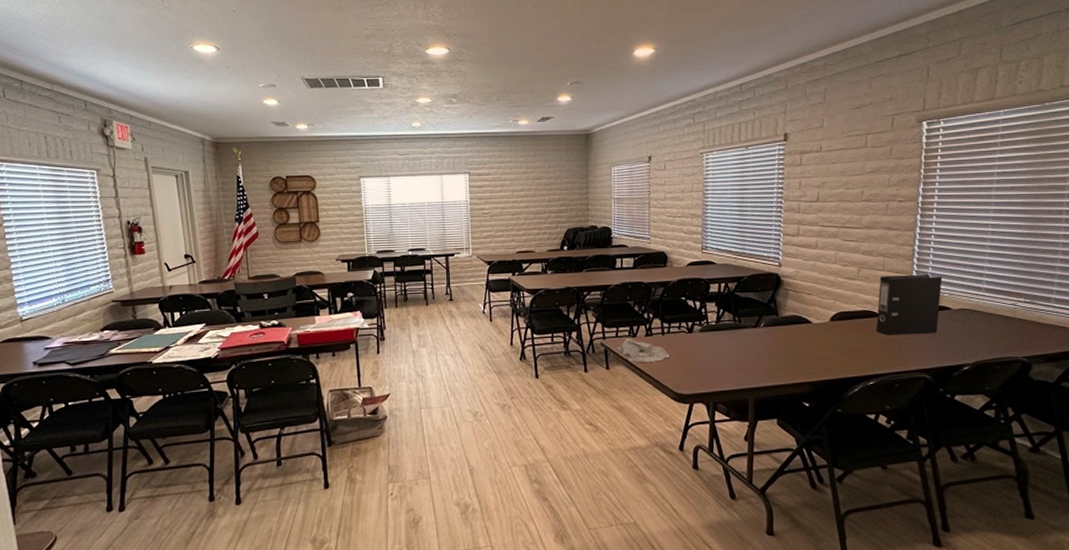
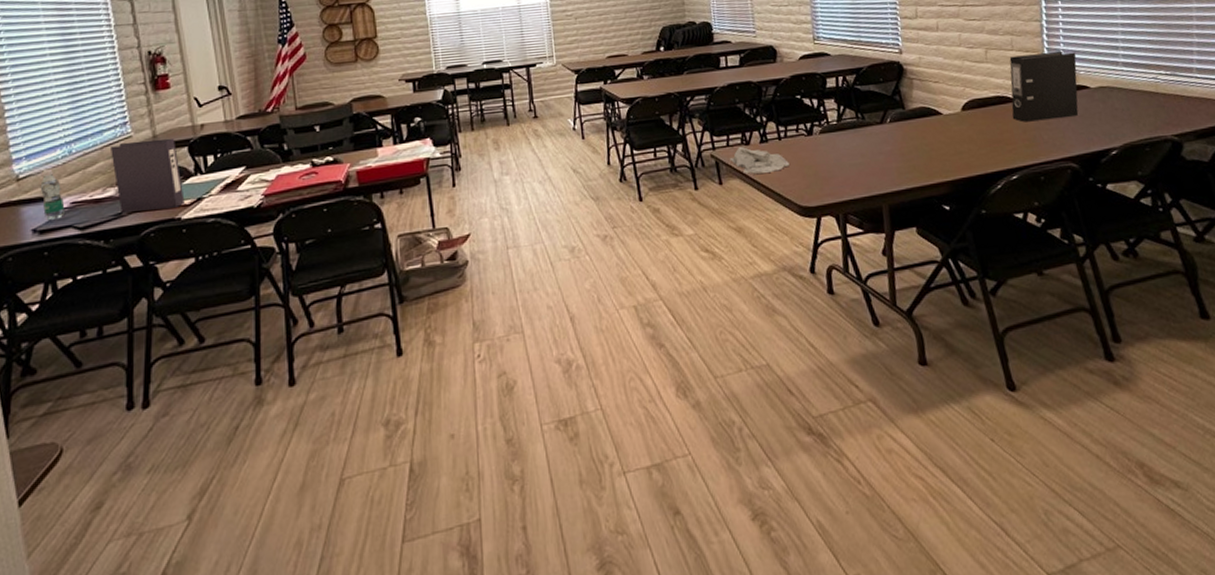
bottle: none [39,313,59,356] -> present [40,168,65,221]
binder: none [95,296,155,355] -> present [109,139,185,213]

